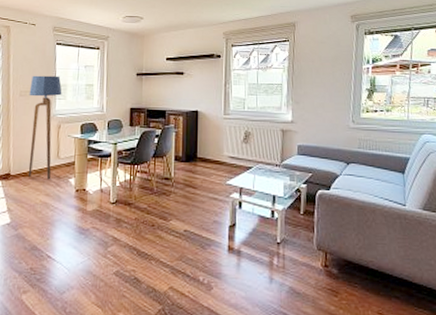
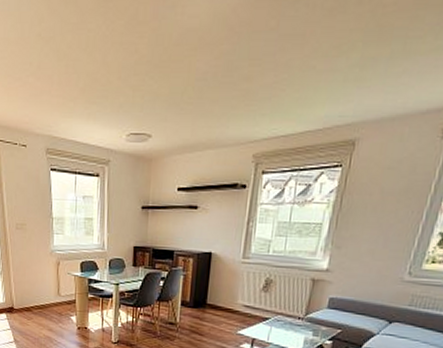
floor lamp: present [28,75,62,180] -> none [25,206,60,316]

